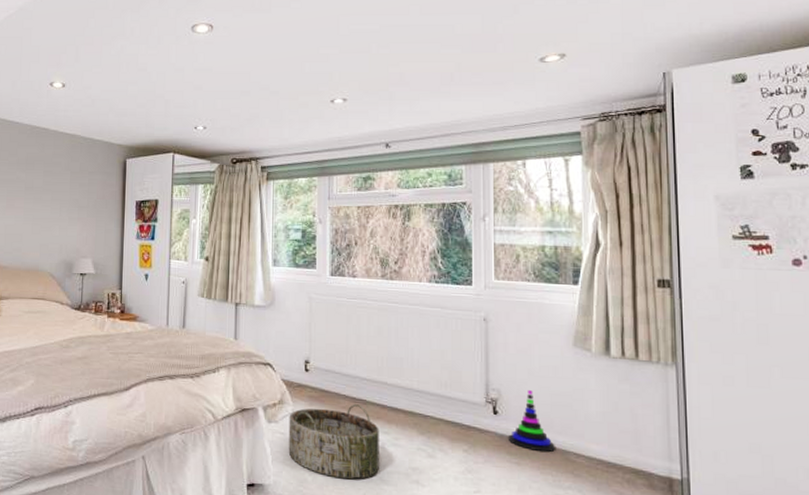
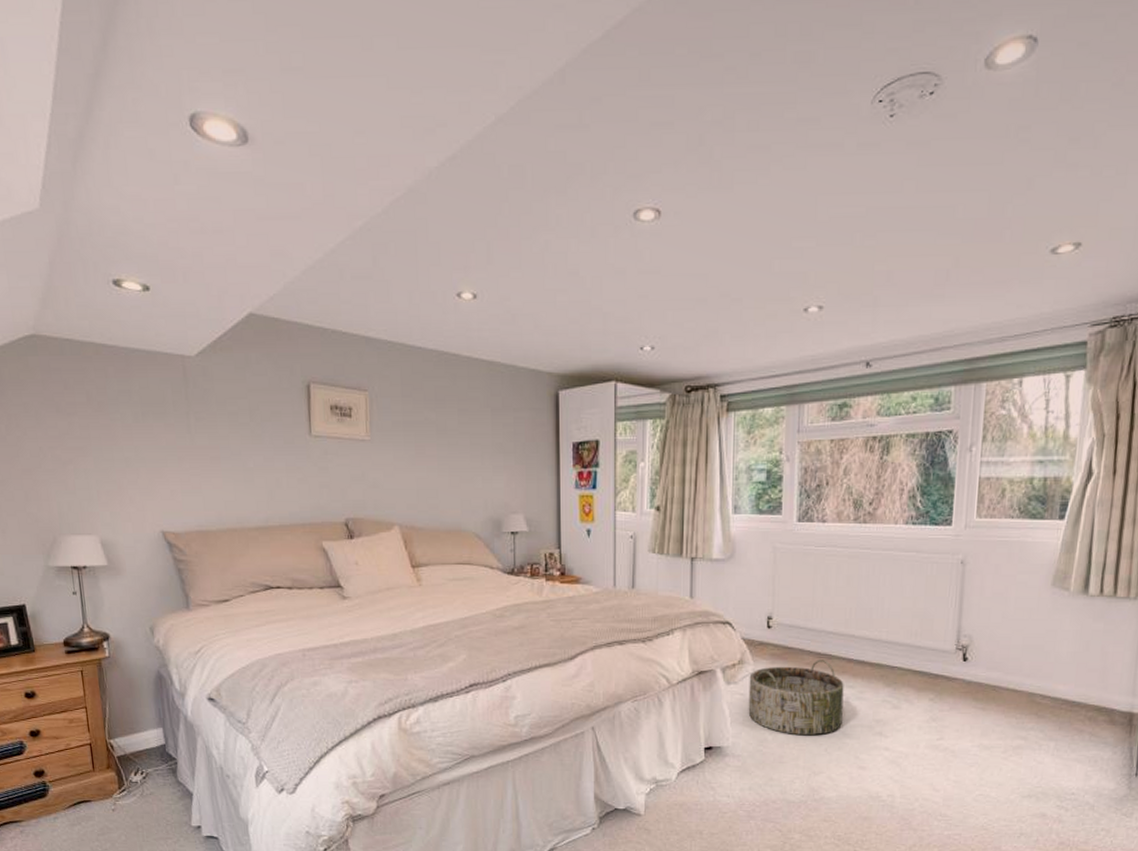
stacking toy: present [508,389,555,452] -> none [975,633,1022,696]

